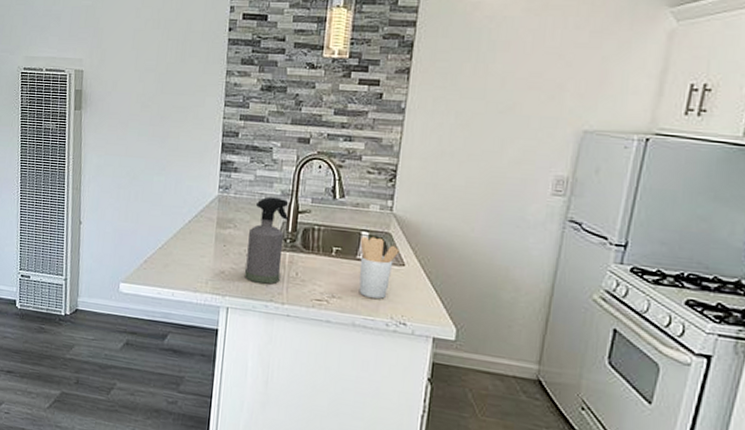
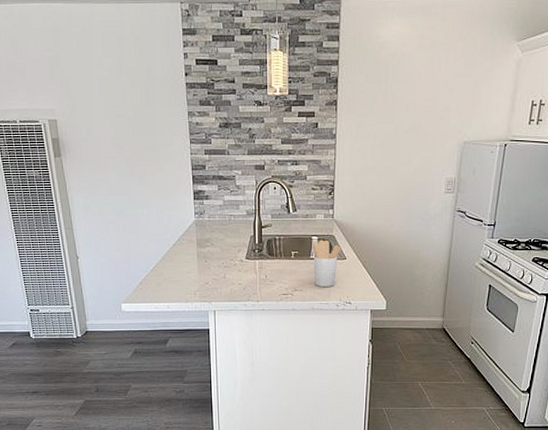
spray bottle: present [245,196,289,285] -> none [225,217,255,288]

